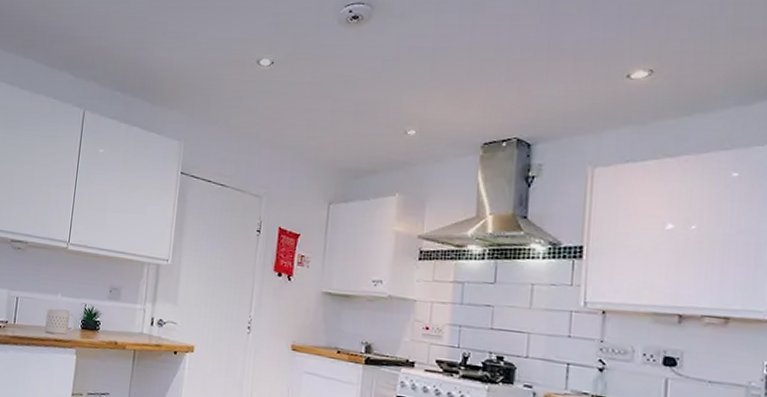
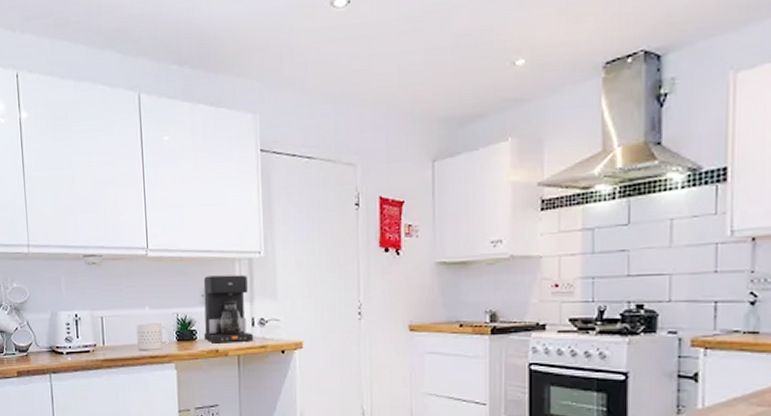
coffee maker: none [106,274,153,340] -> present [203,274,254,344]

